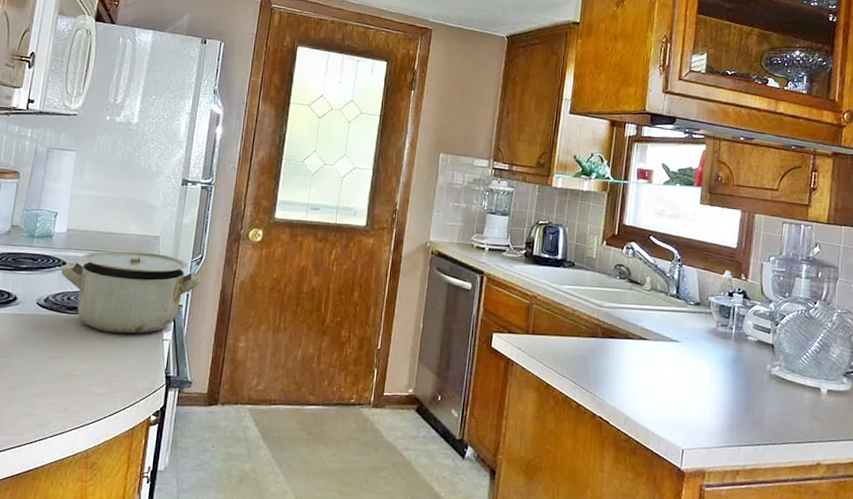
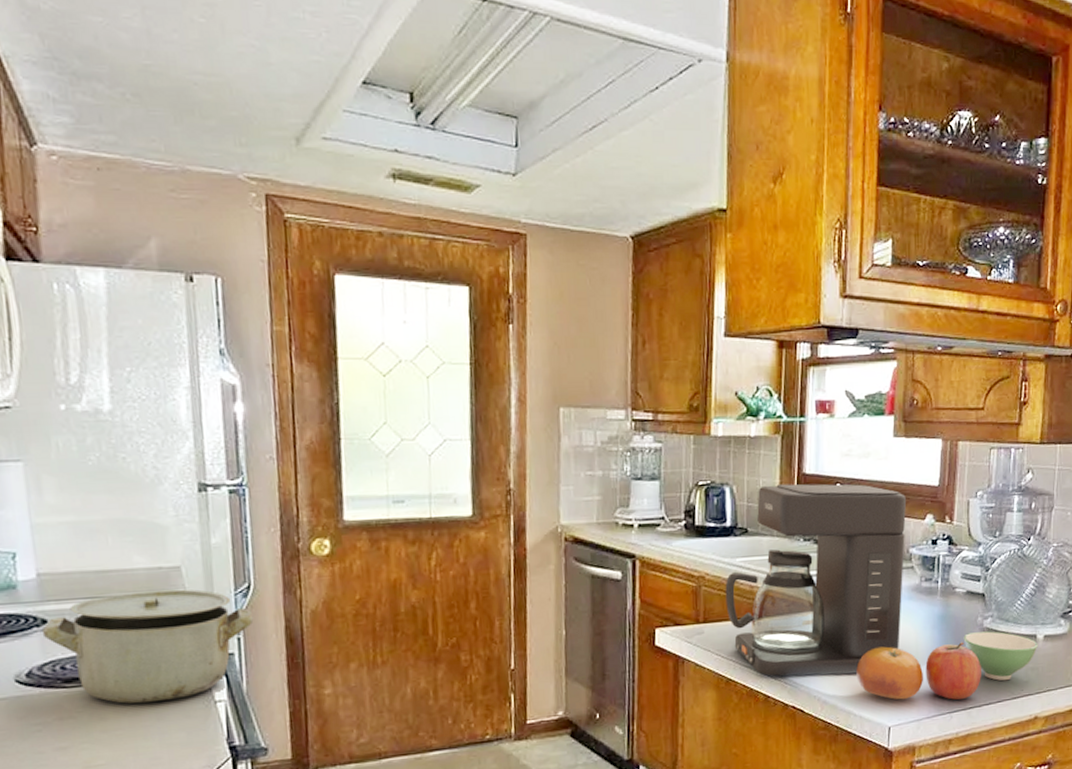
coffee maker: none [551,230,709,397] -> present [725,483,907,676]
fruit: none [657,377,716,427] -> present [856,646,923,700]
fruit: none [718,384,769,435] -> present [925,642,981,700]
bowl: none [753,377,822,426] -> present [963,631,1038,681]

